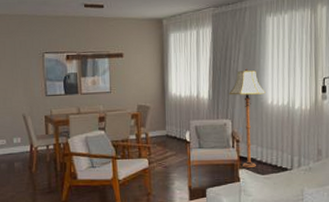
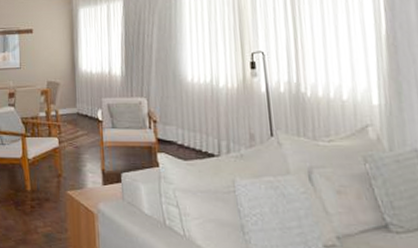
floor lamp: present [229,68,265,168] -> none [143,43,184,151]

